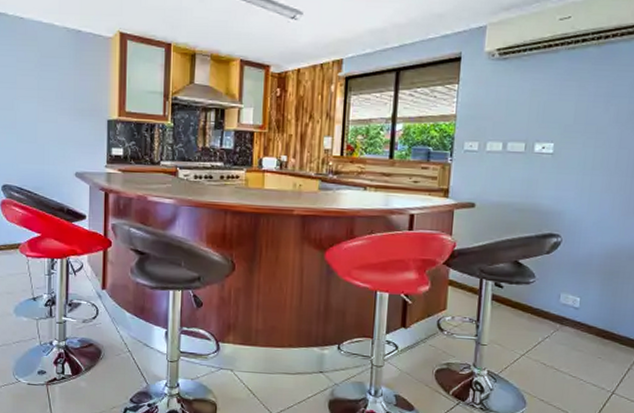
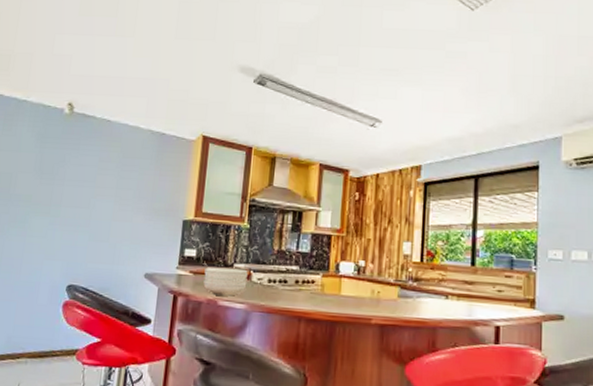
bowl: none [132,165,175,192] -> present [203,267,248,296]

